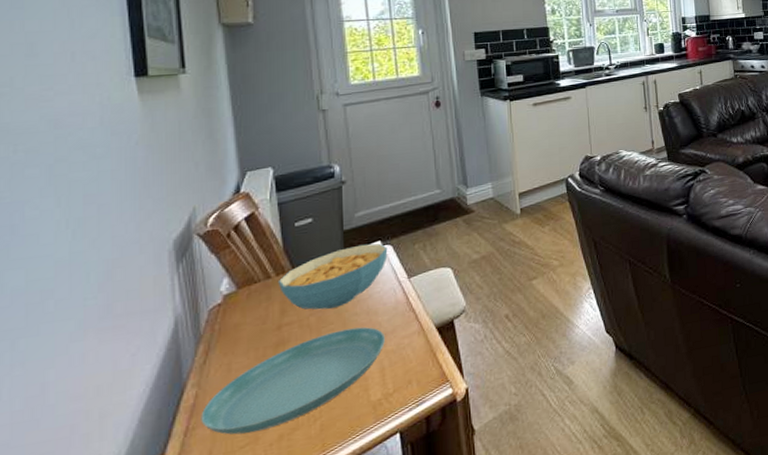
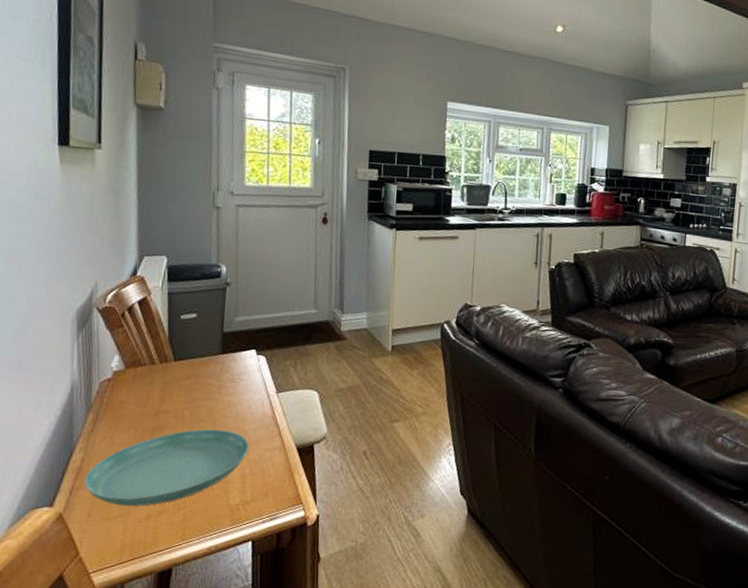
cereal bowl: present [277,243,388,310] -> none [160,349,261,406]

